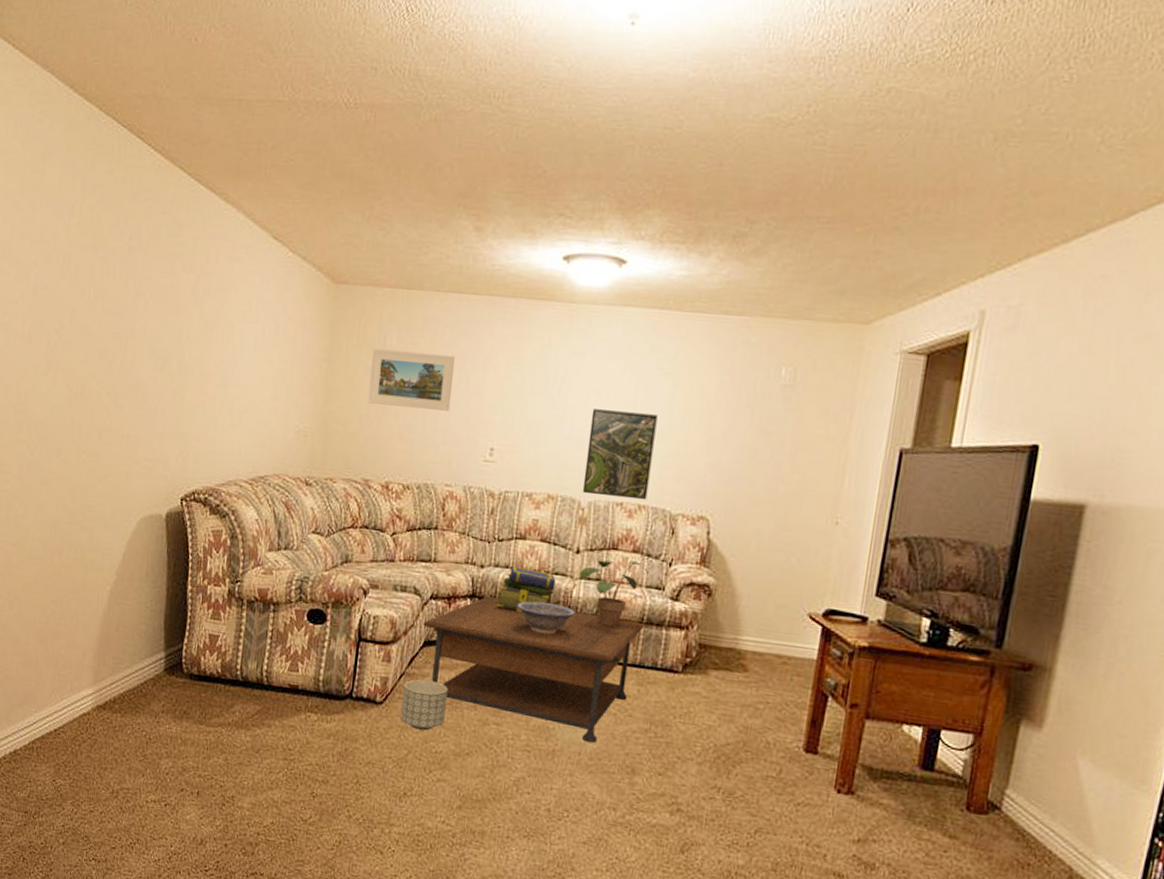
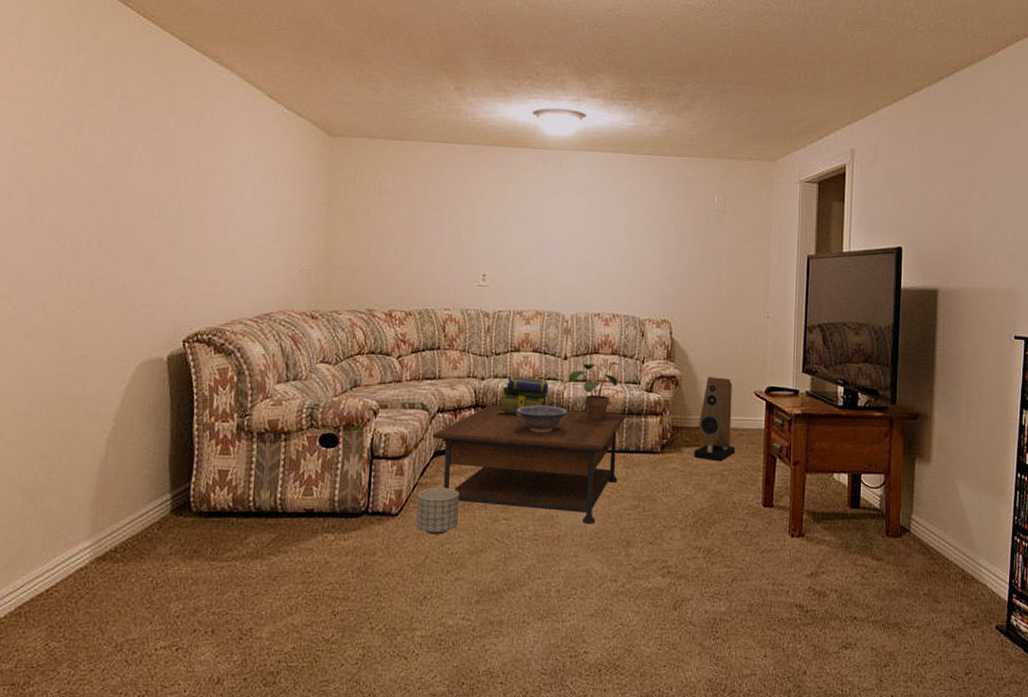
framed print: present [368,348,455,411] -> none [368,192,445,244]
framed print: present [582,409,658,501] -> none [565,236,622,310]
speaker: none [723,589,781,693] -> present [694,377,735,462]

